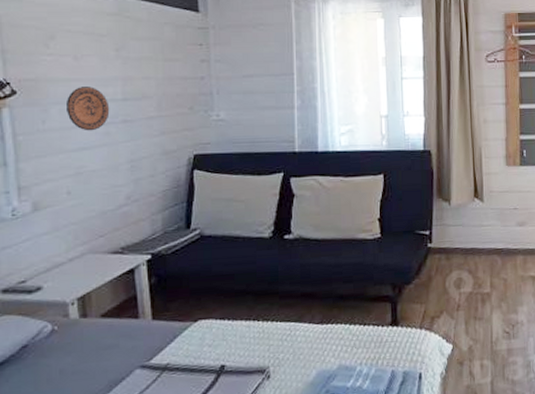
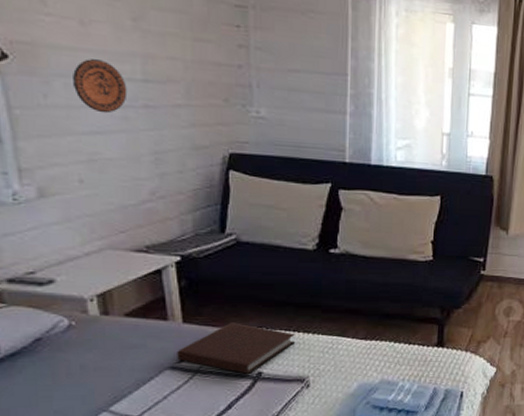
notebook: none [146,315,256,368] -> present [177,323,296,374]

